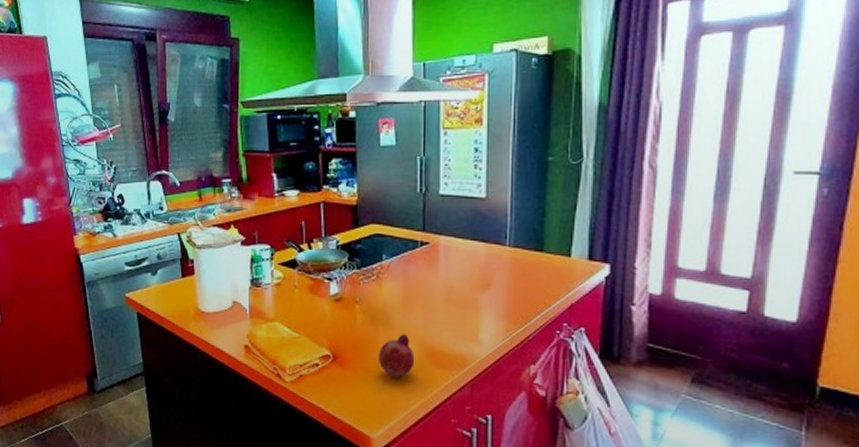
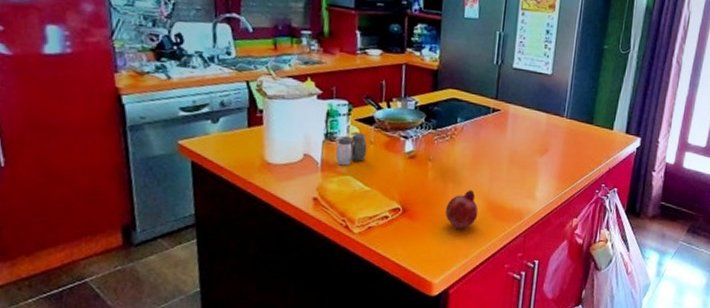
salt and pepper shaker: none [263,277,292,312] -> present [336,132,367,166]

